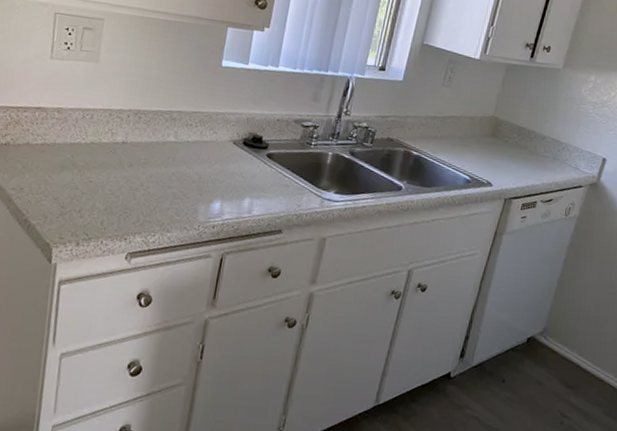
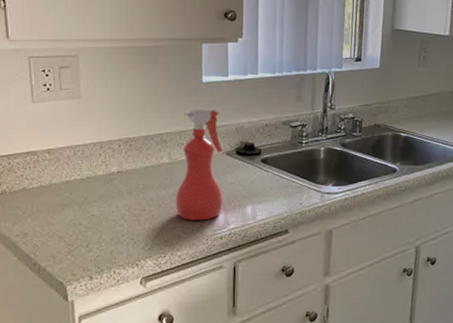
spray bottle: none [173,92,233,206] -> present [175,108,223,221]

